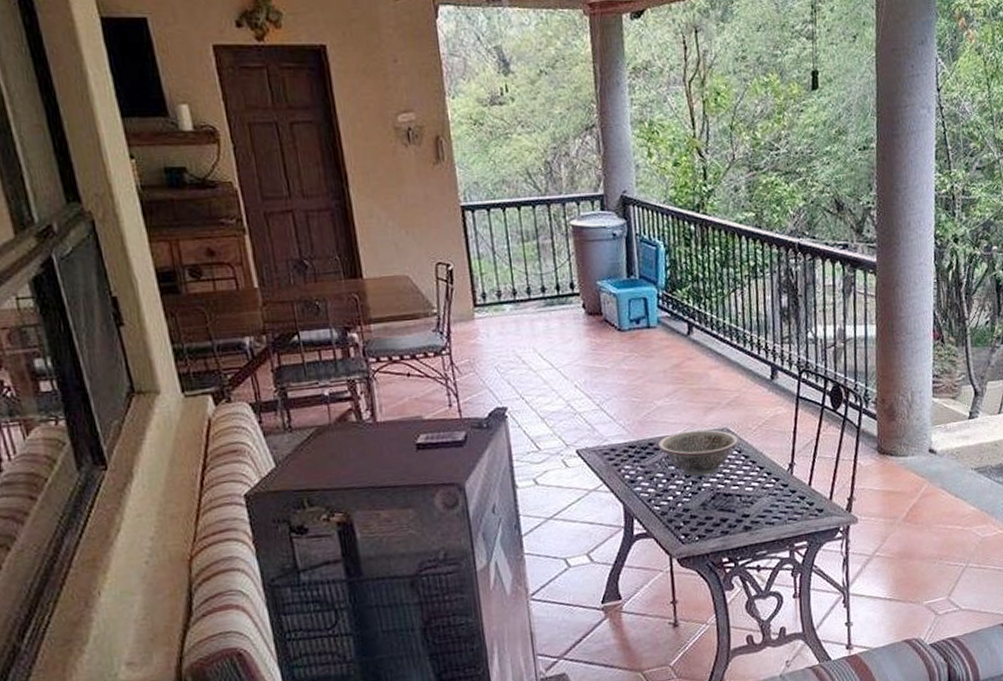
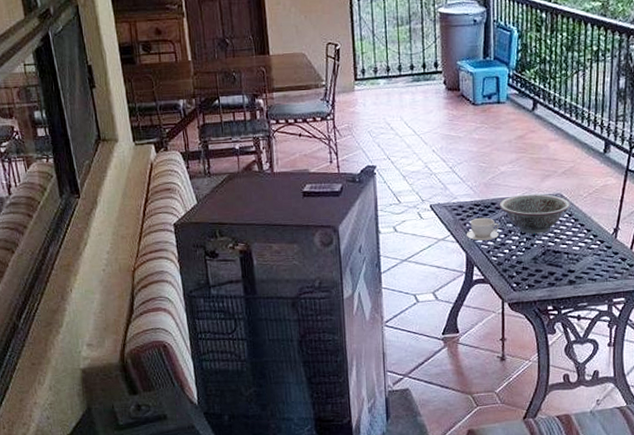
teacup: none [621,460,661,489] -> present [466,217,500,241]

